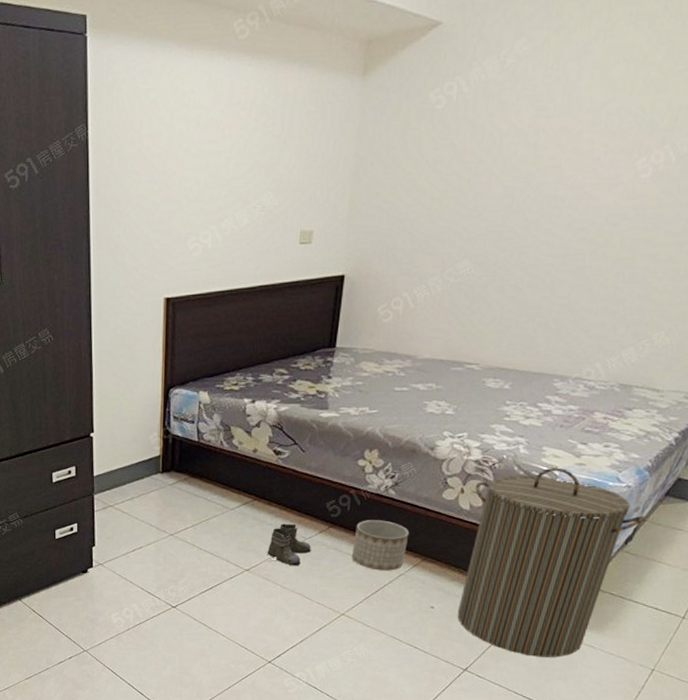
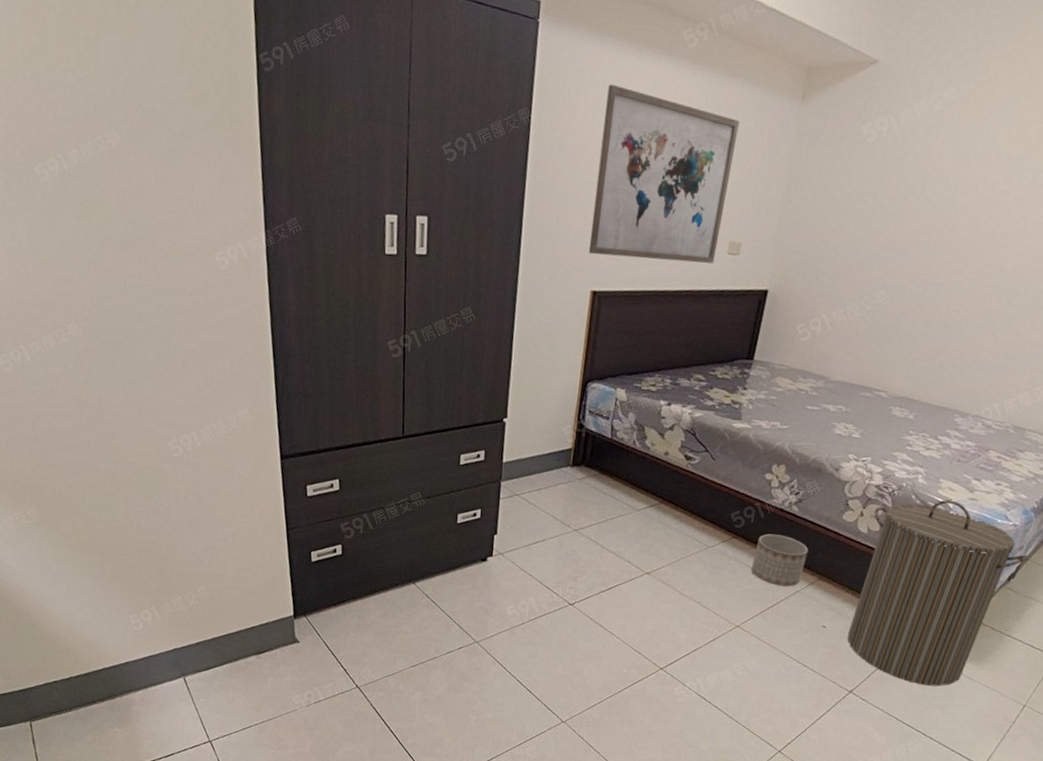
wall art: none [158,88,300,262] -> present [588,83,740,264]
boots: present [267,523,311,566] -> none [669,529,713,574]

